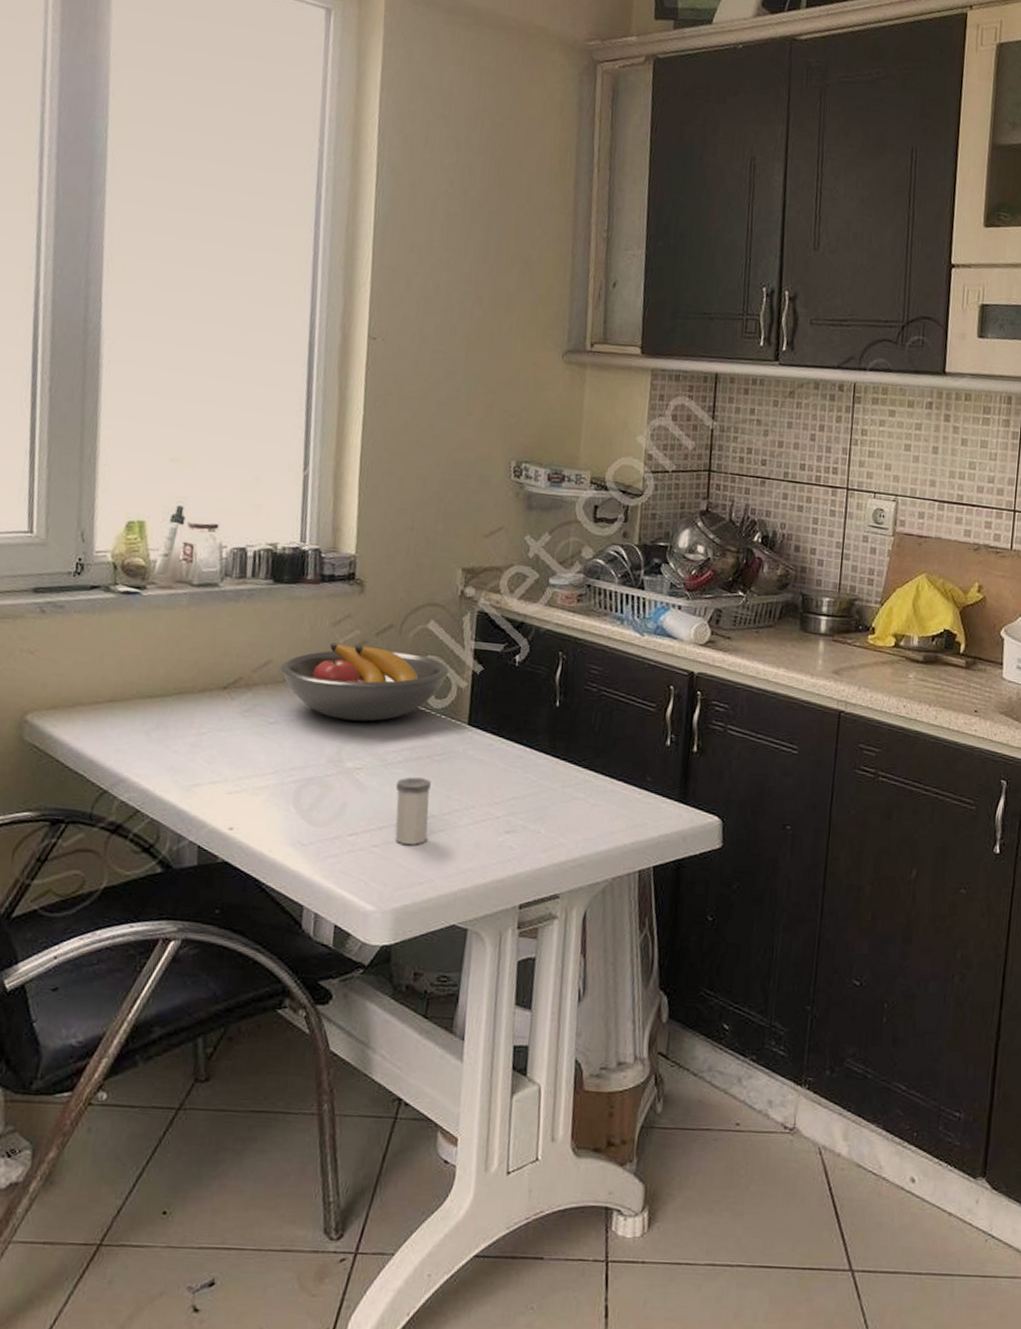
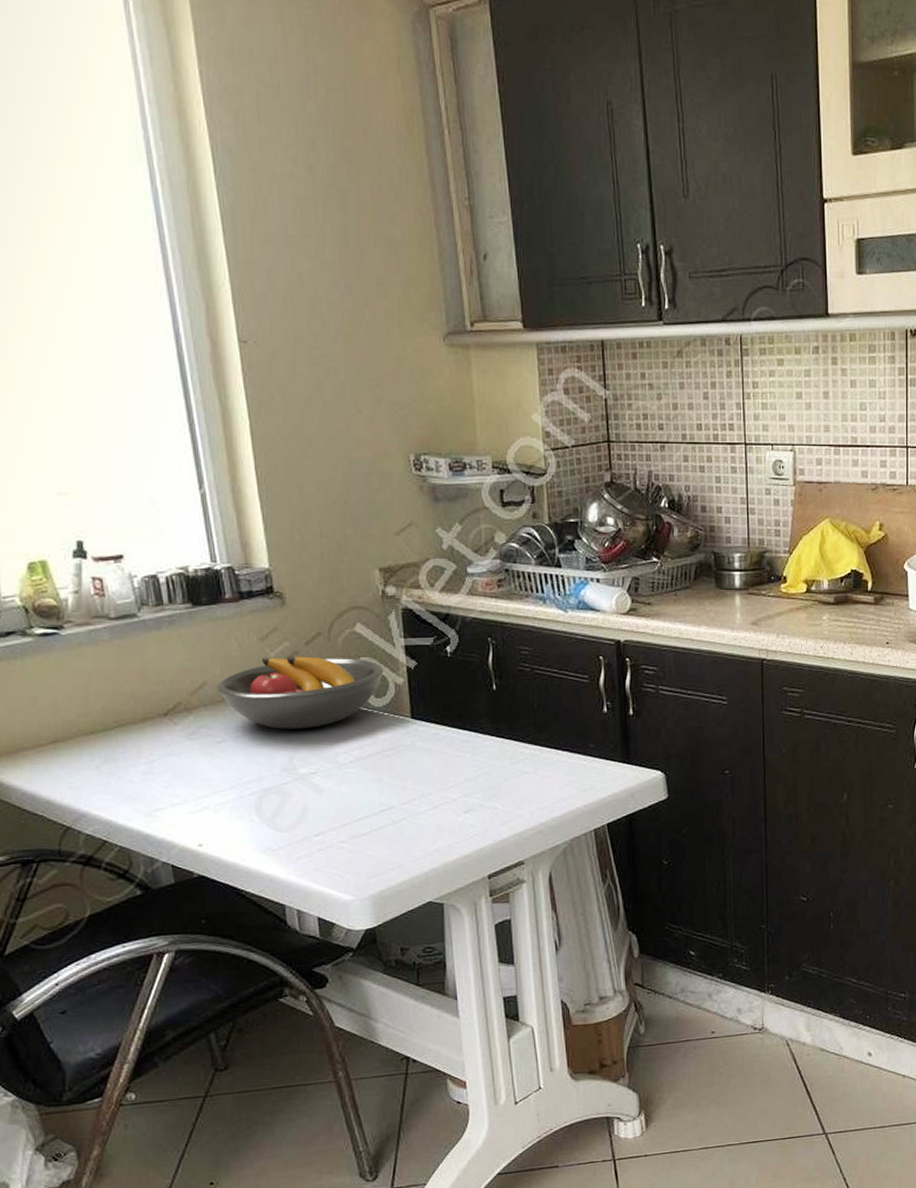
salt shaker: present [395,777,431,845] -> none [351,773,391,836]

